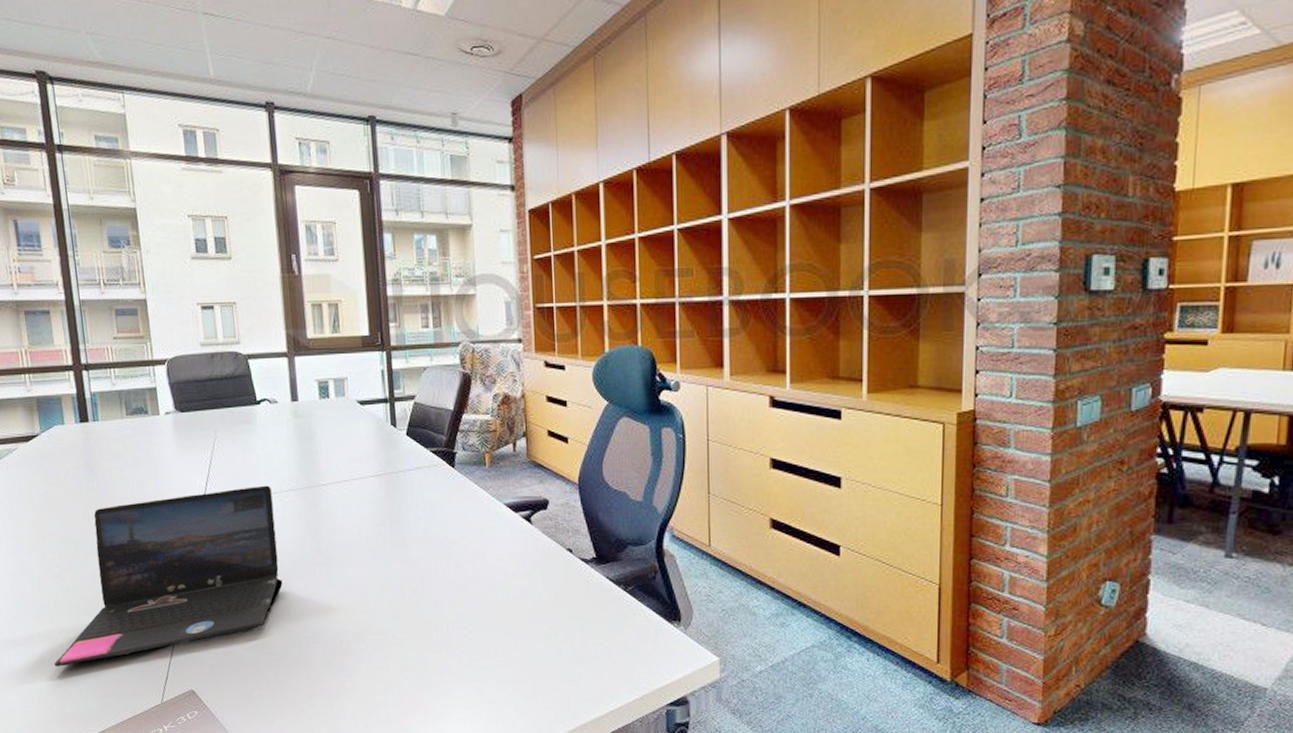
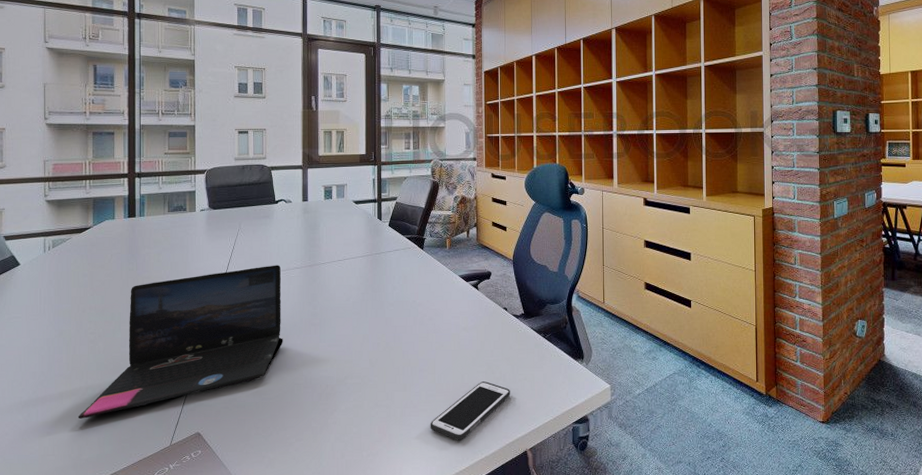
cell phone: none [475,645,580,718] -> present [430,382,510,440]

